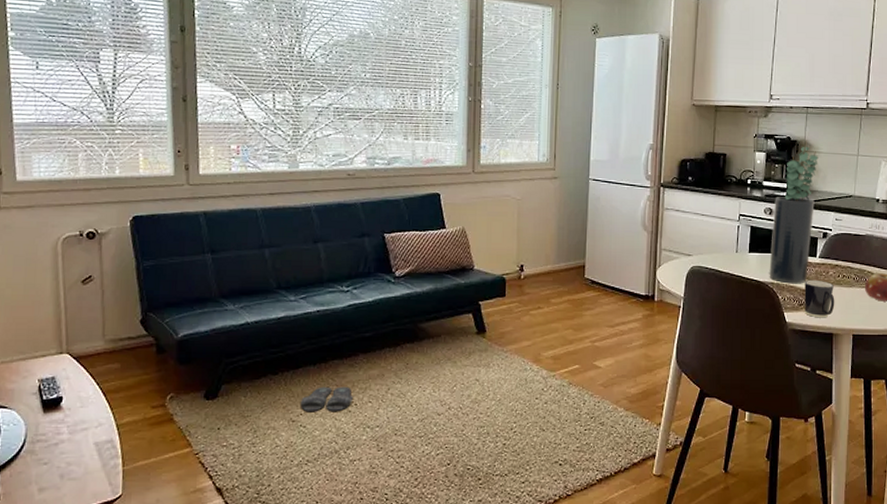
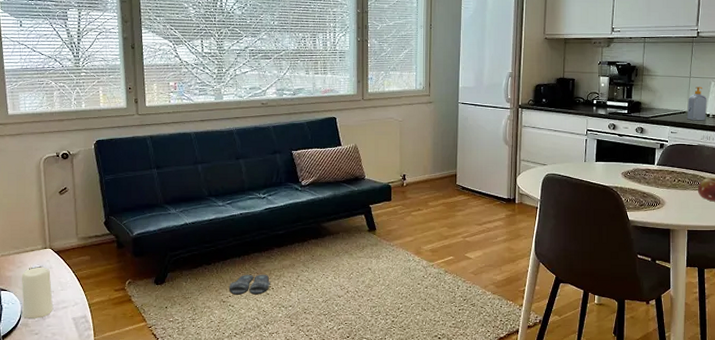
candle: none [27,377,70,444] -> present [22,267,54,319]
vase: present [769,140,818,284] -> none [613,65,655,188]
mug: present [804,280,835,318] -> none [645,185,672,216]
soap bottle: none [854,166,876,207] -> present [687,86,707,121]

